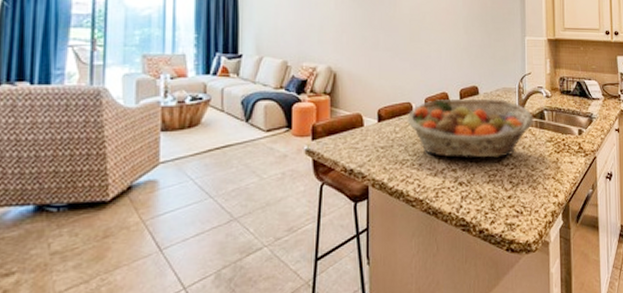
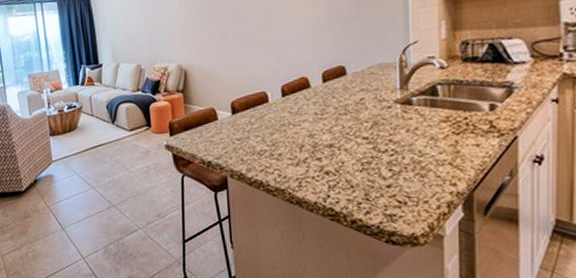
fruit basket: present [407,98,534,158] -> none [262,77,422,147]

